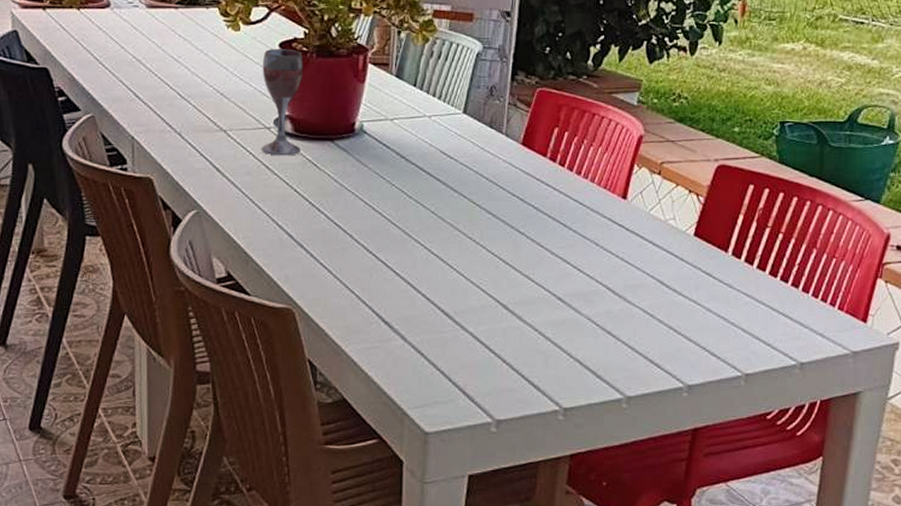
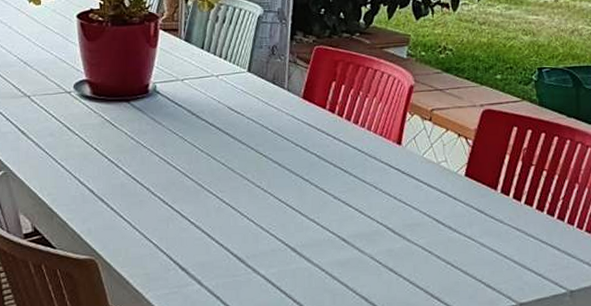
cup: present [261,49,304,156] -> none [62,19,100,118]

